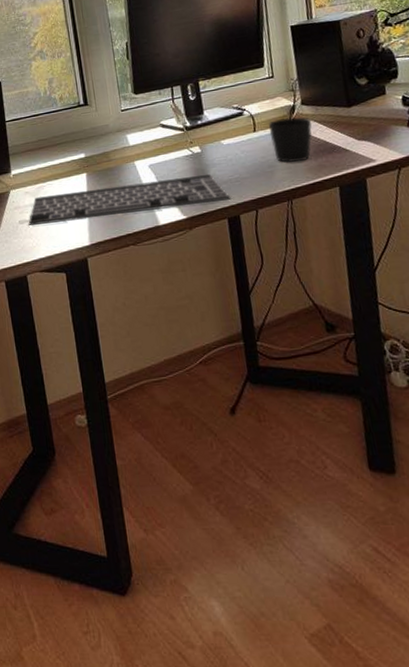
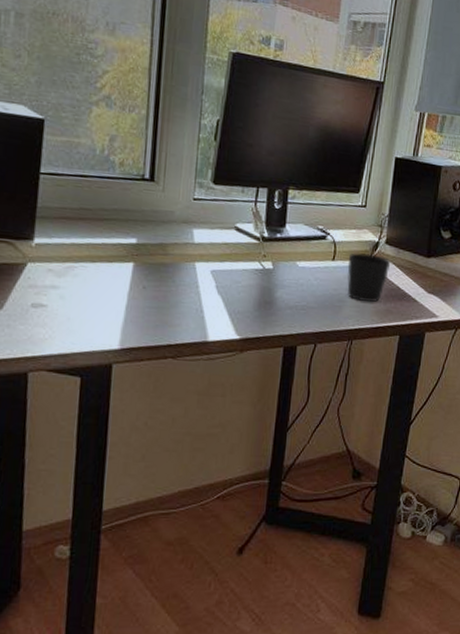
keyboard: present [28,174,231,225] -> none [44,278,293,328]

